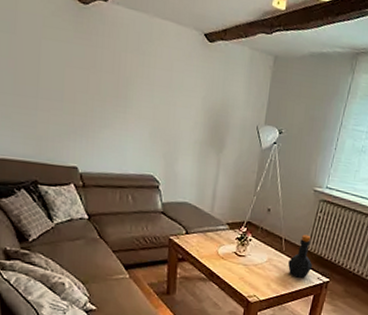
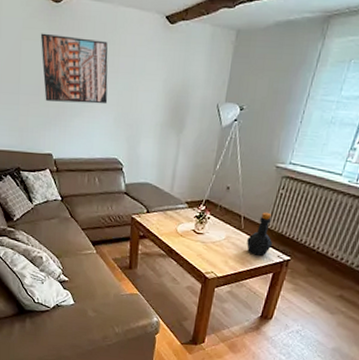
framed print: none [64,34,143,117] -> present [40,33,108,104]

